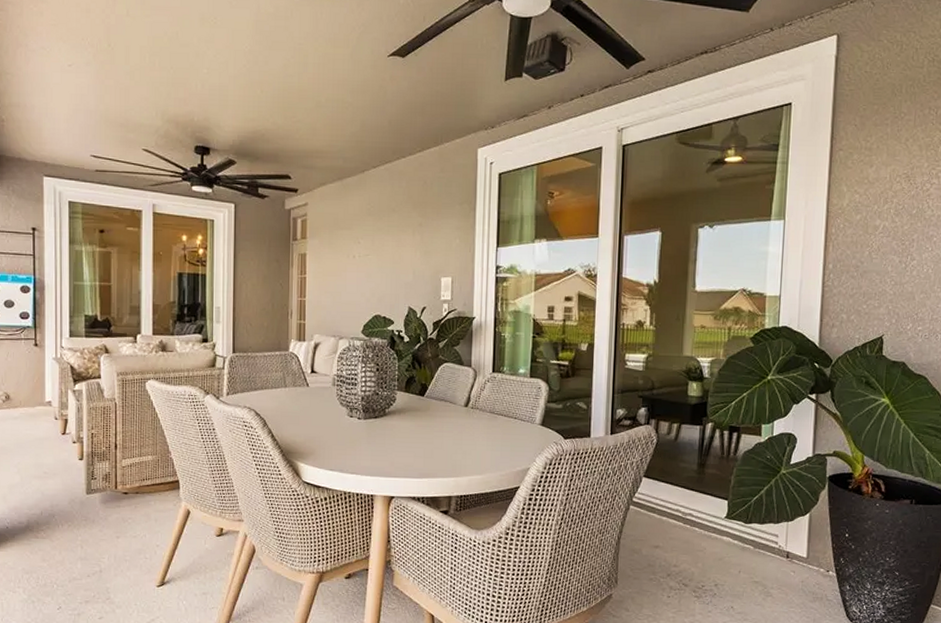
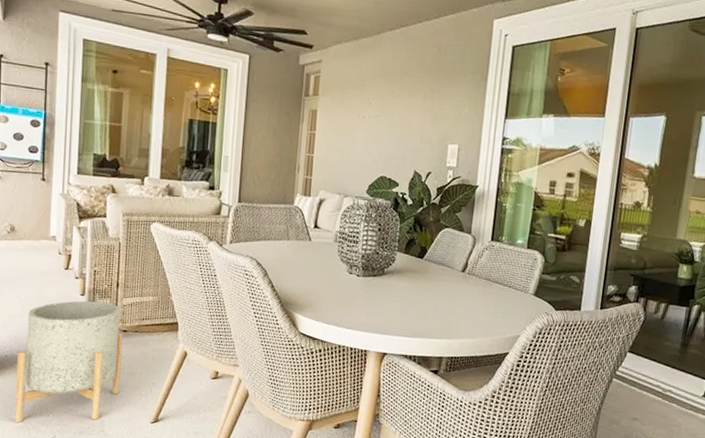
planter: none [18,464,124,597] -> present [14,300,123,423]

